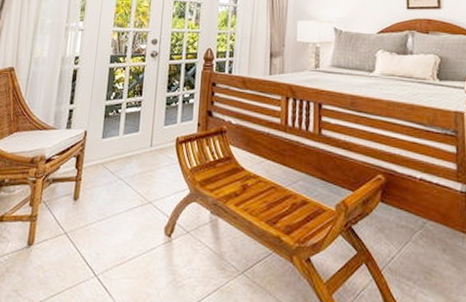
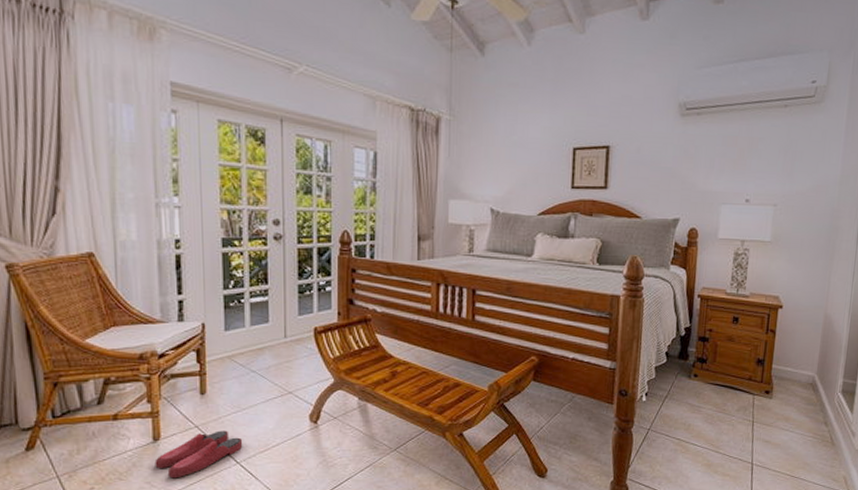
slippers: none [24,238,103,288] -> present [154,430,243,479]

